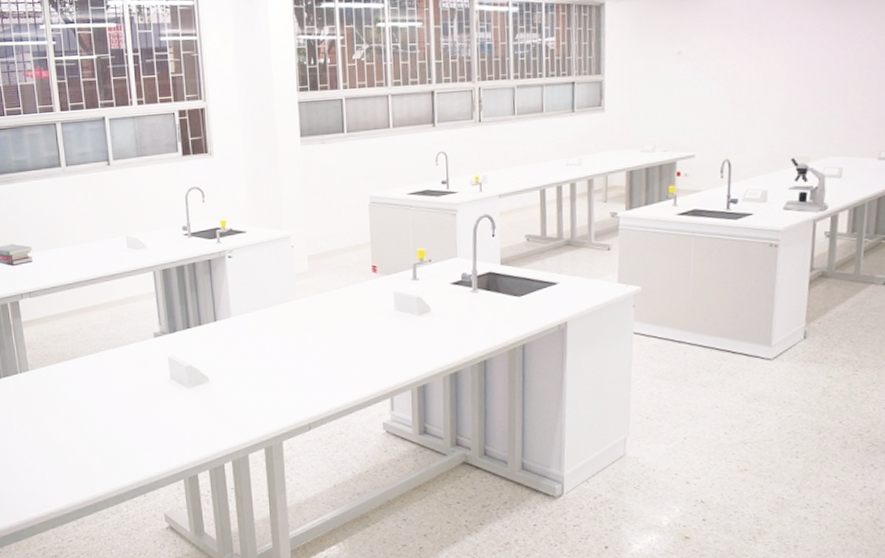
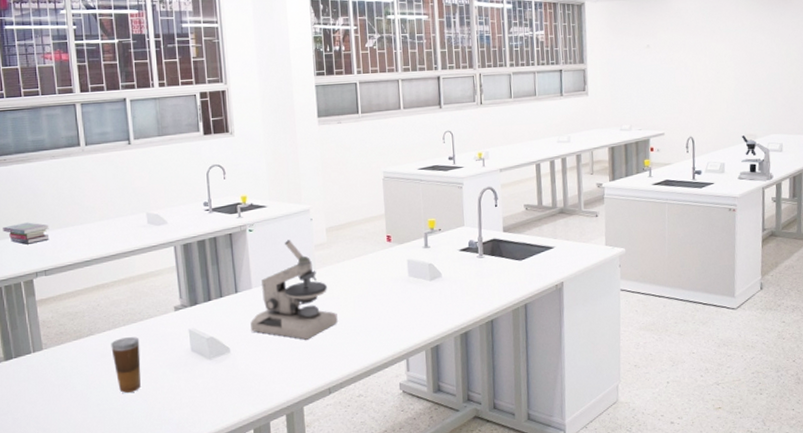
beverage cup: none [93,362,122,417] -> present [111,337,141,393]
microscope: none [229,267,319,373] -> present [250,240,338,340]

